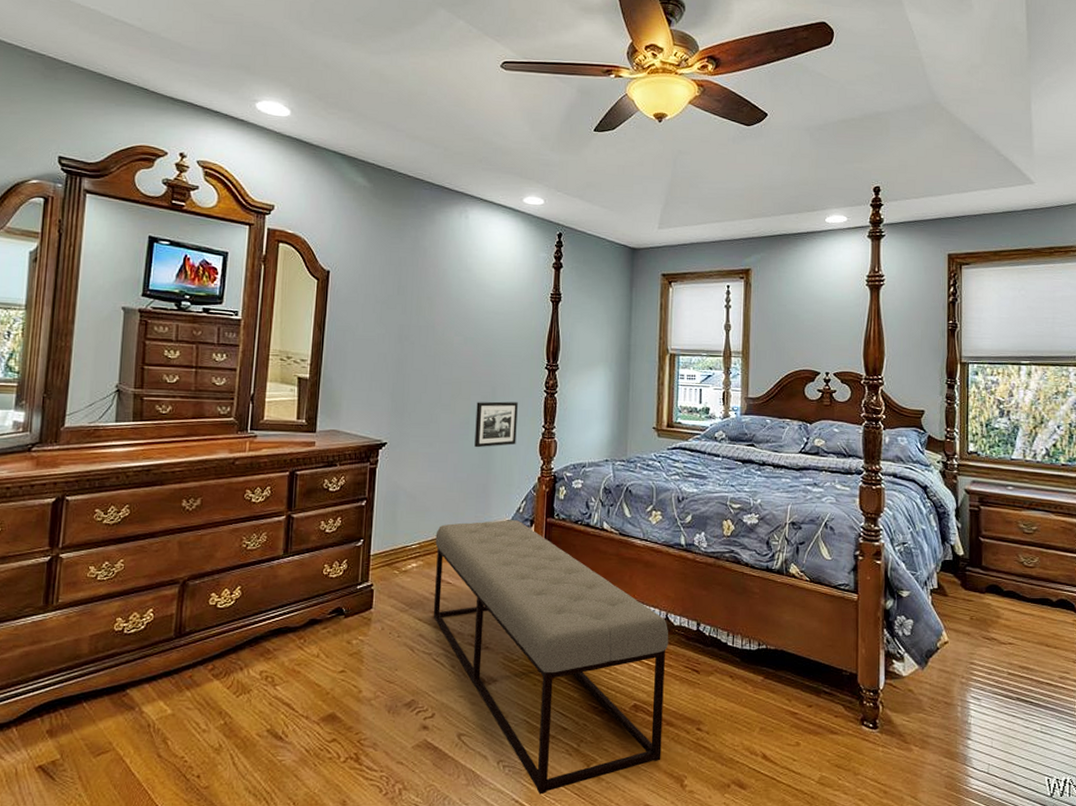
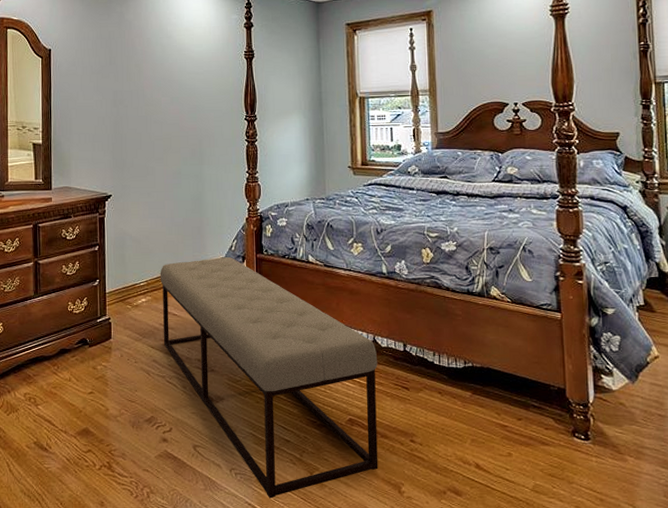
picture frame: present [474,401,518,448] -> none [186,152,224,195]

